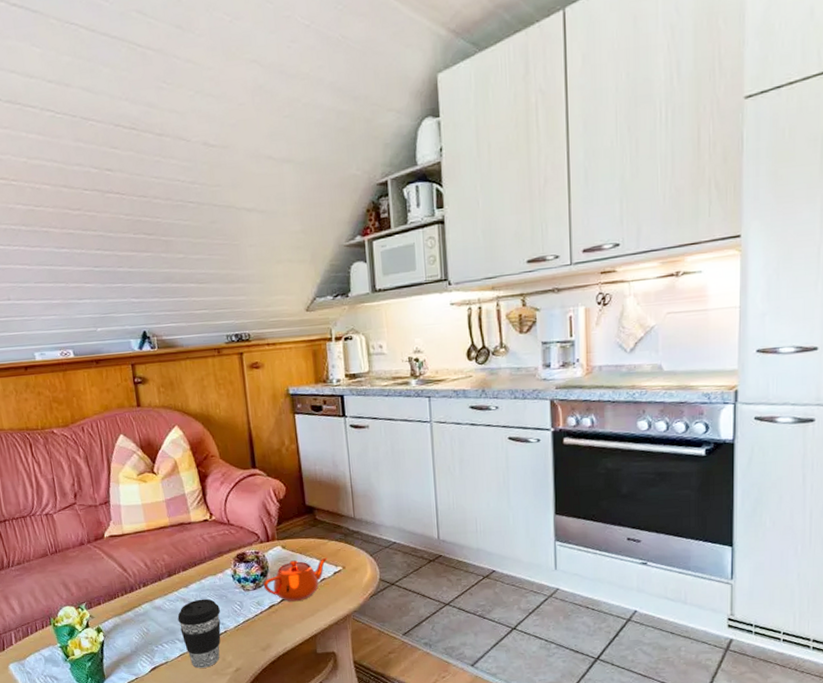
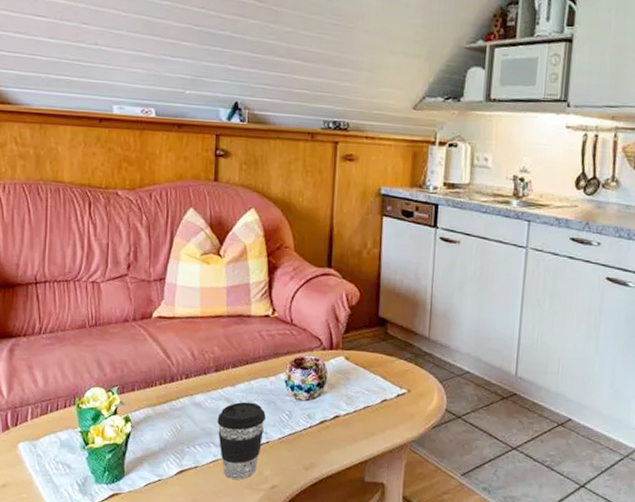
teapot: present [263,557,328,602] -> none [317,374,393,421]

